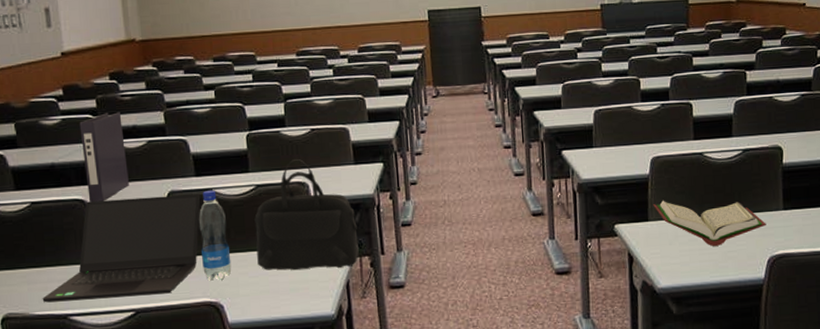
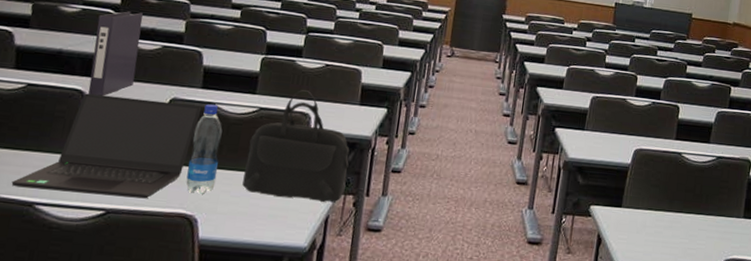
book: present [653,200,766,246] -> none [629,190,726,242]

